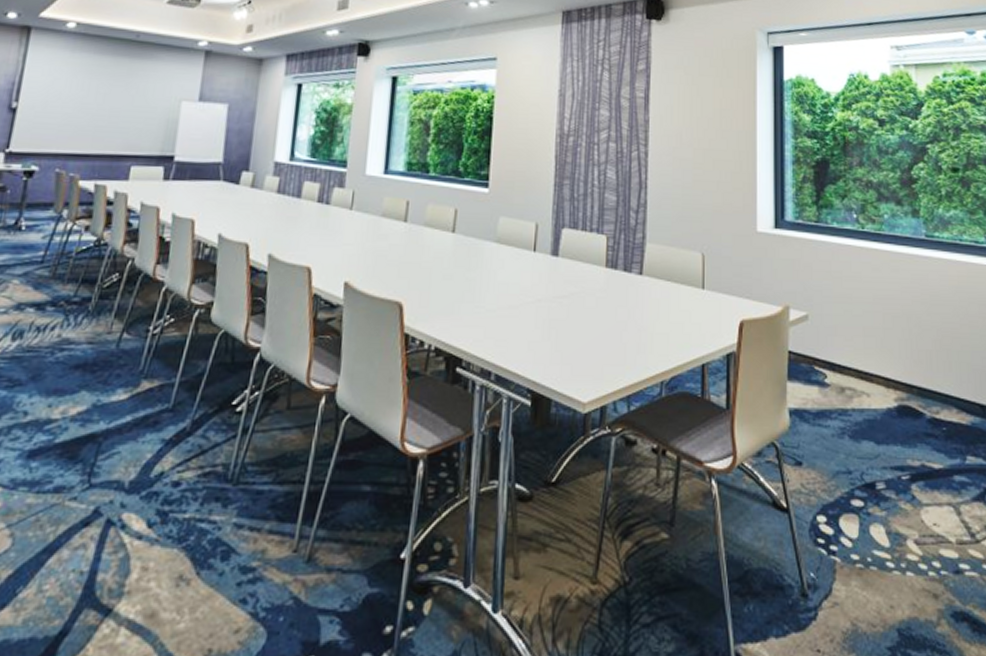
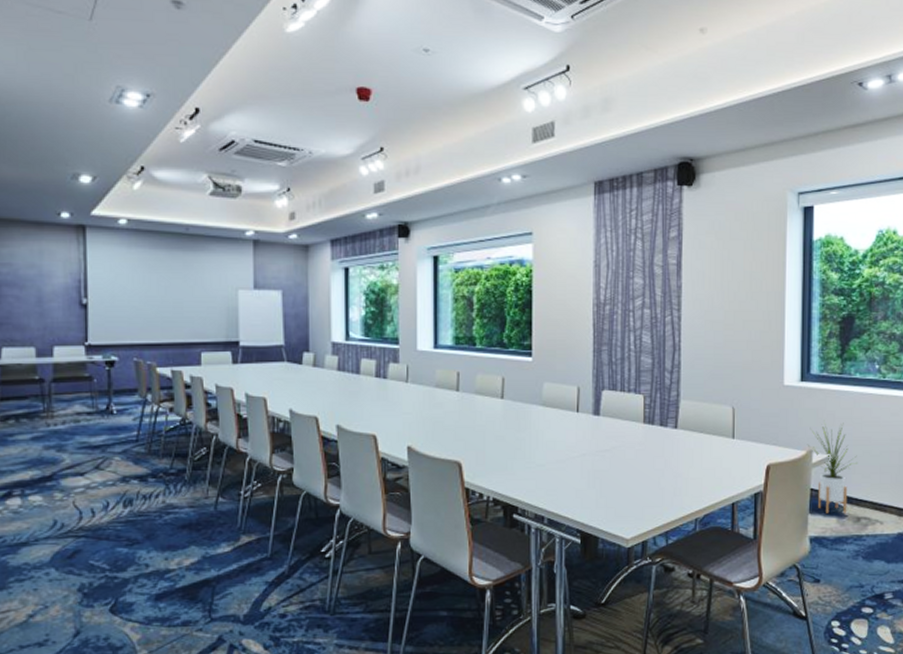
house plant: none [783,272,838,383] -> present [807,420,857,514]

